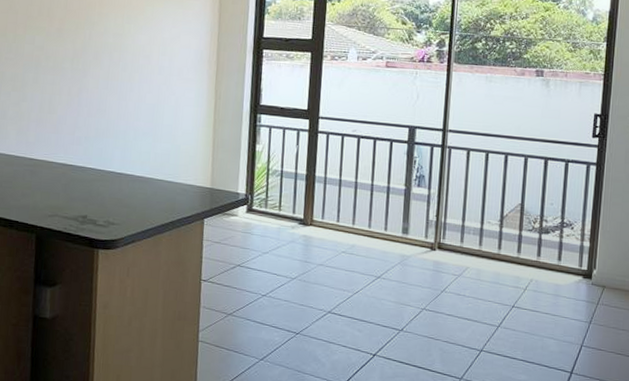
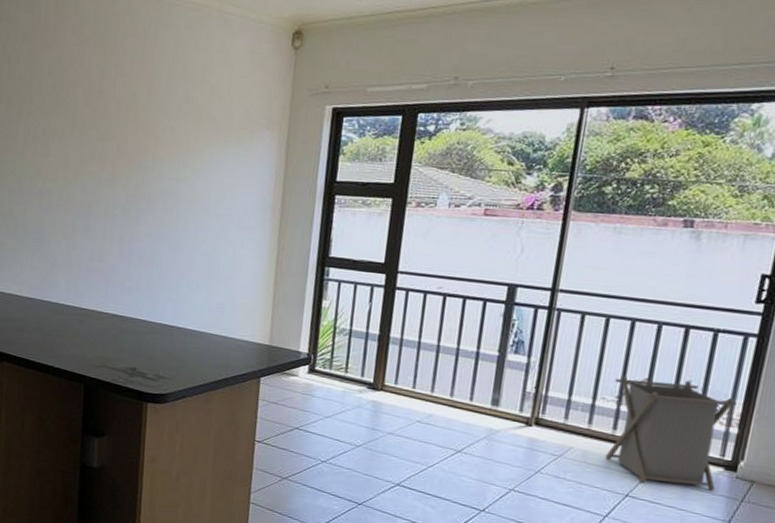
laundry basket: none [494,202,586,297] -> present [605,375,737,491]

